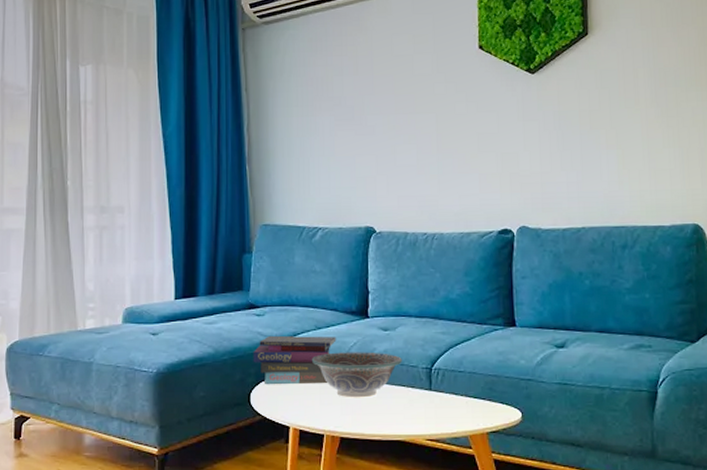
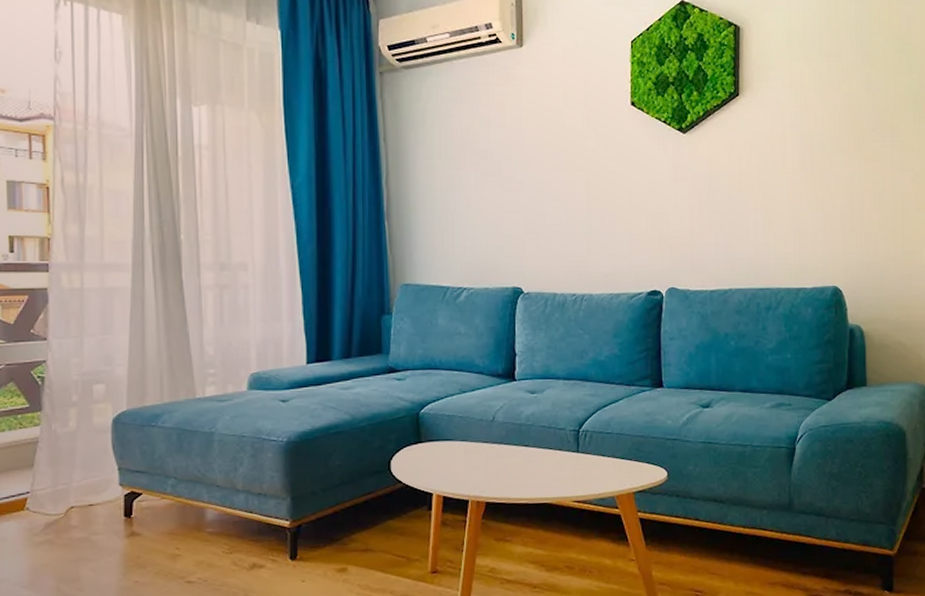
books: present [253,335,337,384] -> none [393,400,482,451]
decorative bowl: present [311,352,403,398] -> none [455,415,551,463]

